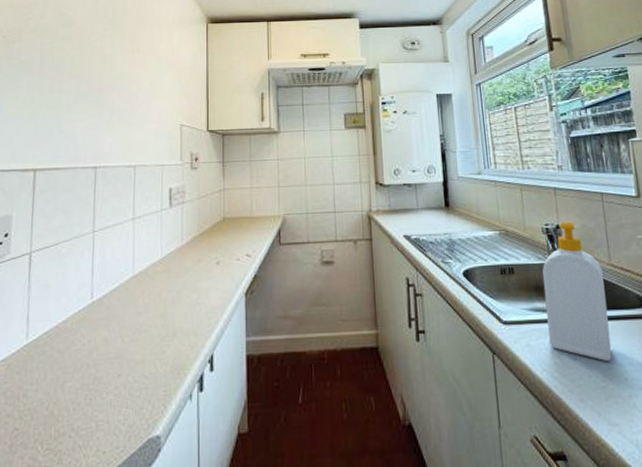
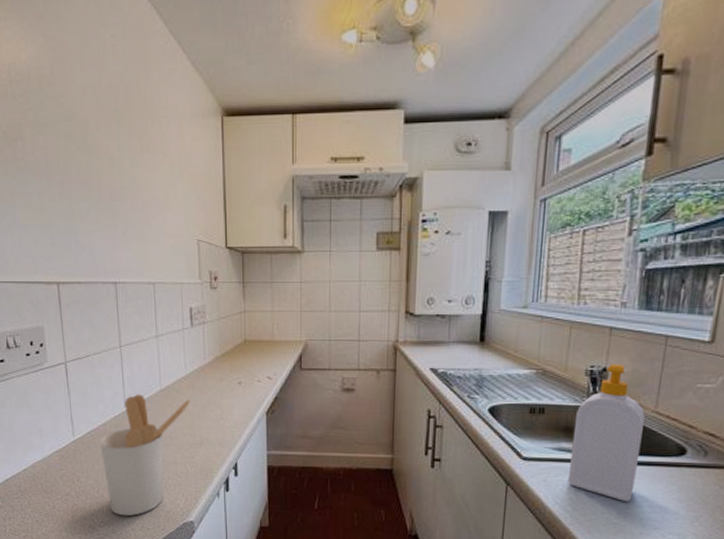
utensil holder: none [57,283,164,438] -> present [100,394,190,516]

